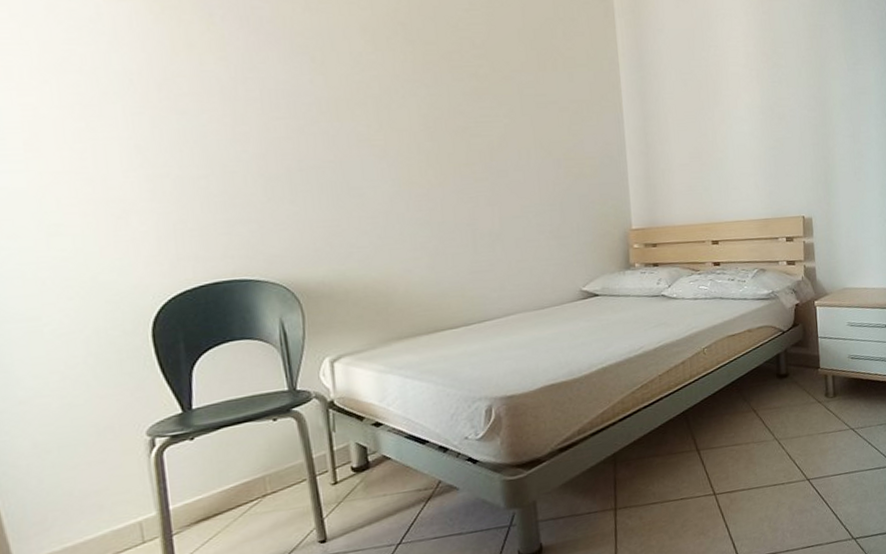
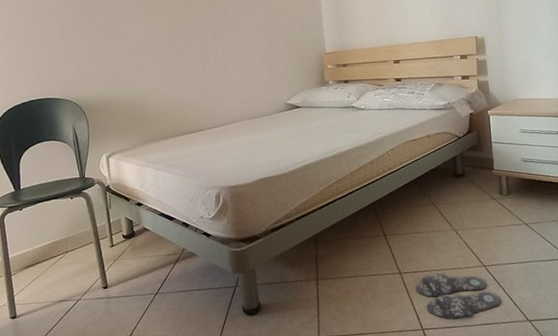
slippers: none [732,490,826,545] -> present [416,272,502,320]

